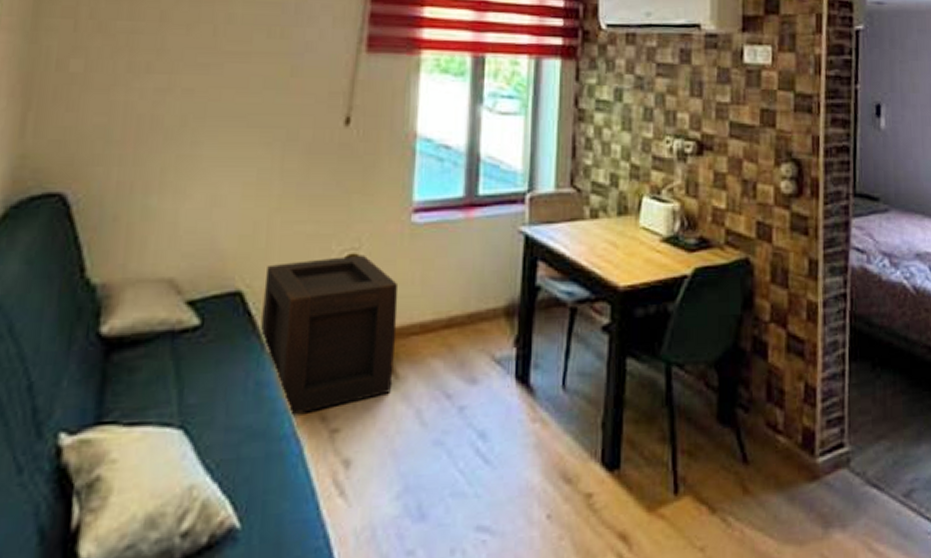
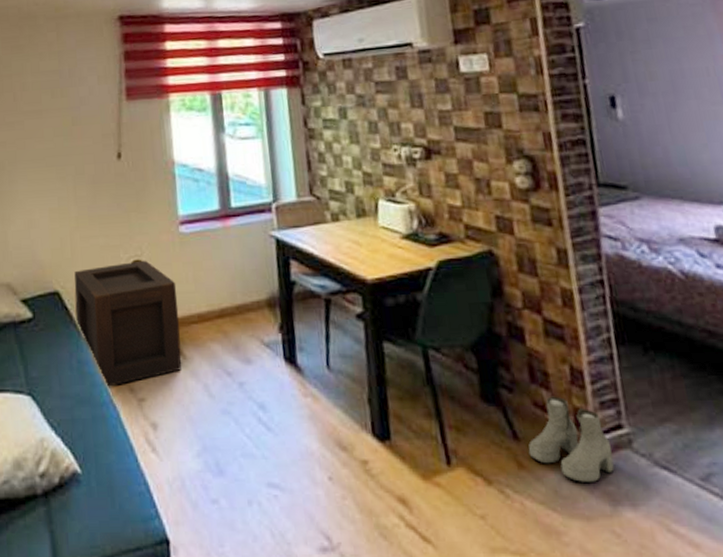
boots: none [755,415,832,505] -> present [528,396,614,482]

